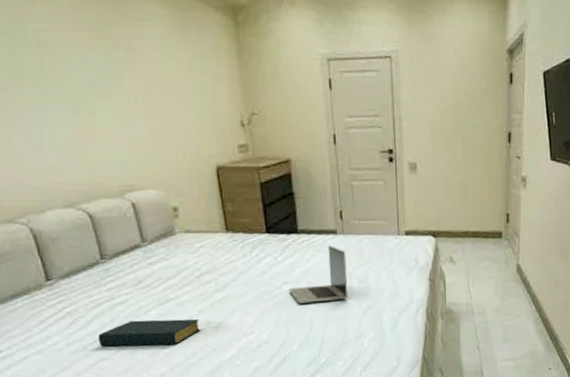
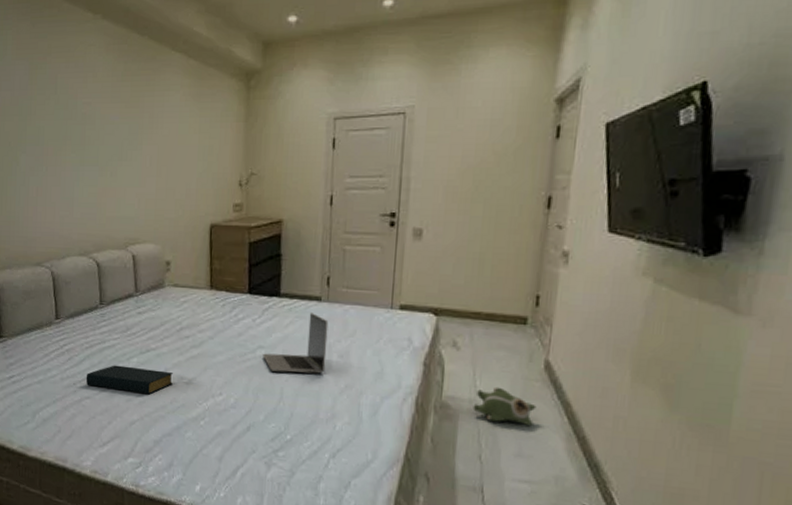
plush toy: none [469,290,514,318] -> present [473,386,537,427]

